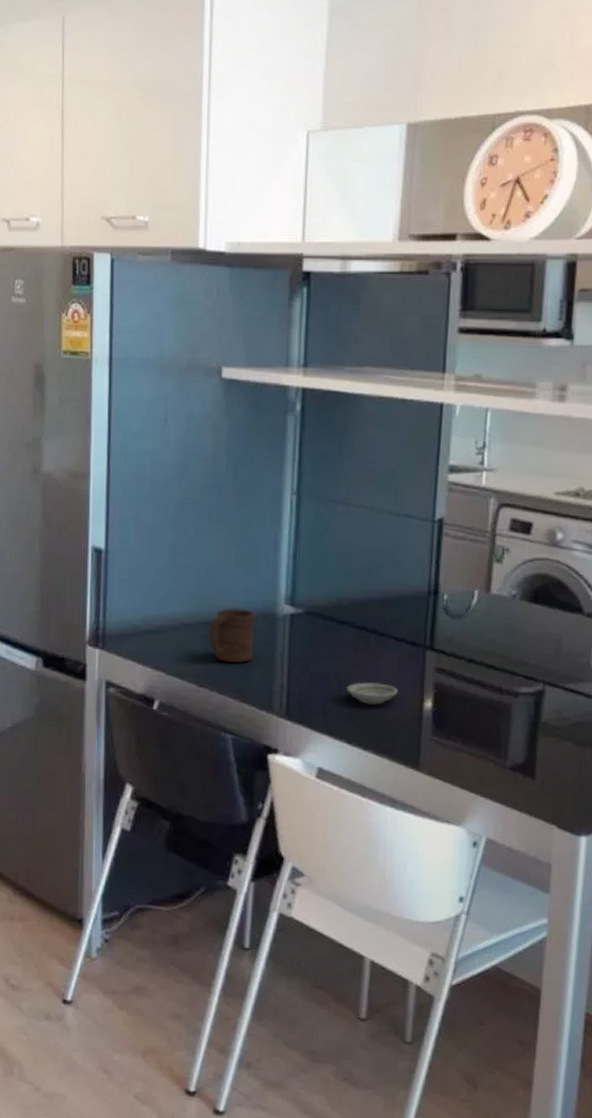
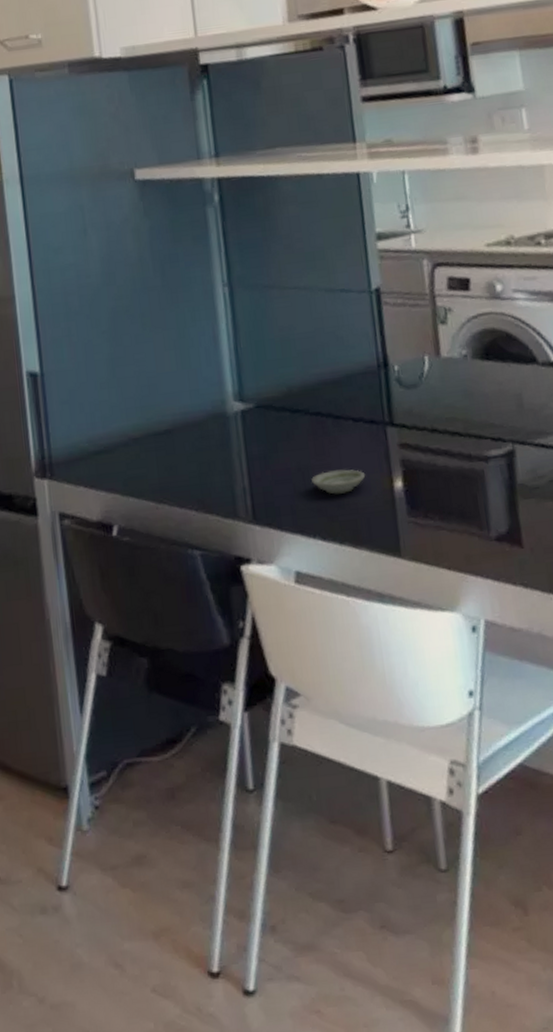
cup: present [208,607,254,664] -> none [159,413,210,473]

